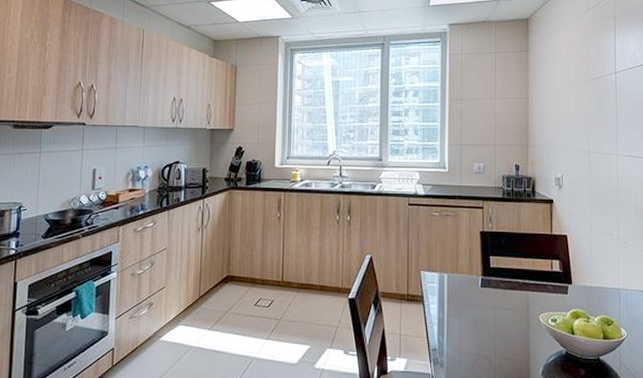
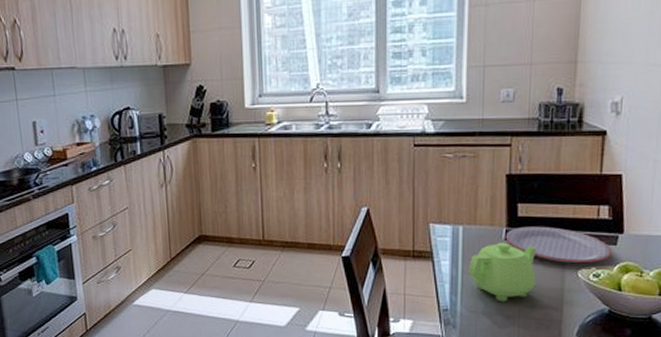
teapot: none [452,289,507,343] -> present [467,242,536,302]
plate: none [481,276,564,309] -> present [505,226,612,263]

